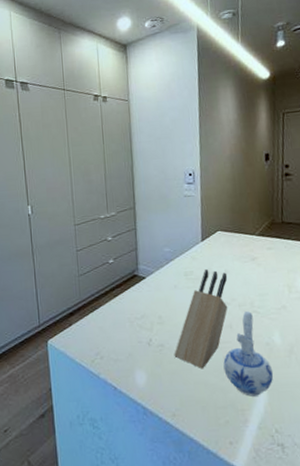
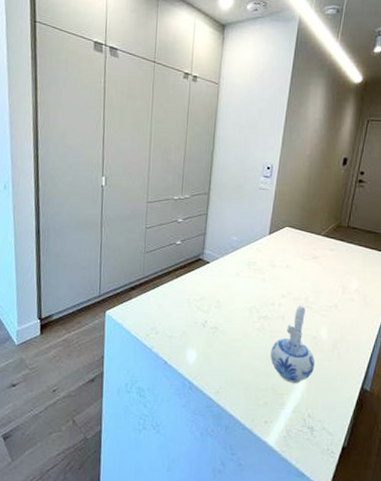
knife block: present [174,270,228,369] -> none [226,262,288,354]

